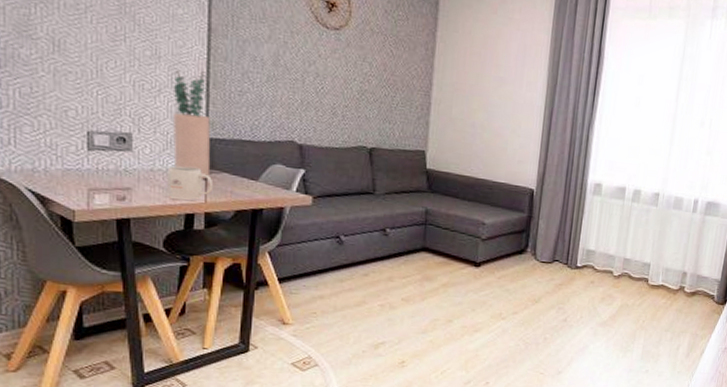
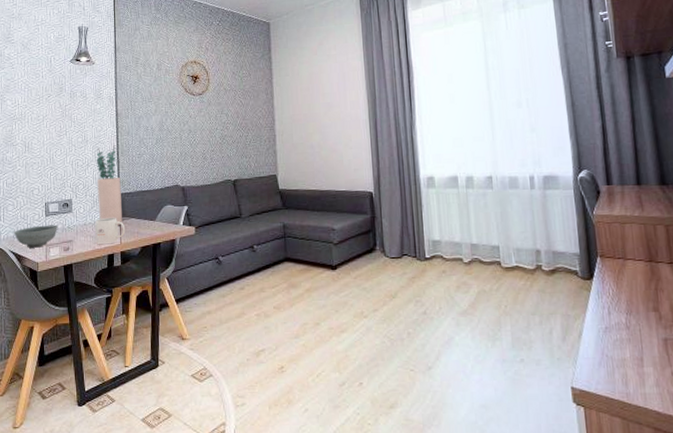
bowl: none [34,160,109,191] -> present [14,224,59,248]

